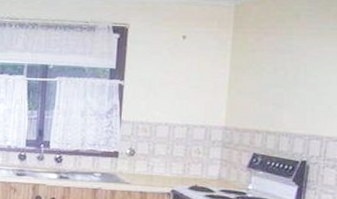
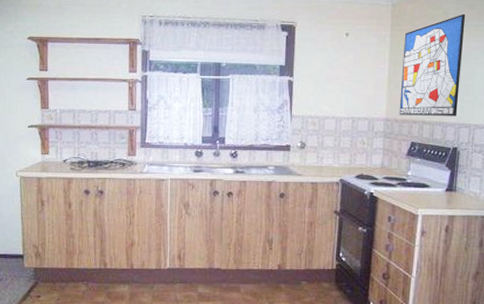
wall art: none [240,15,320,127] -> present [399,13,466,116]

